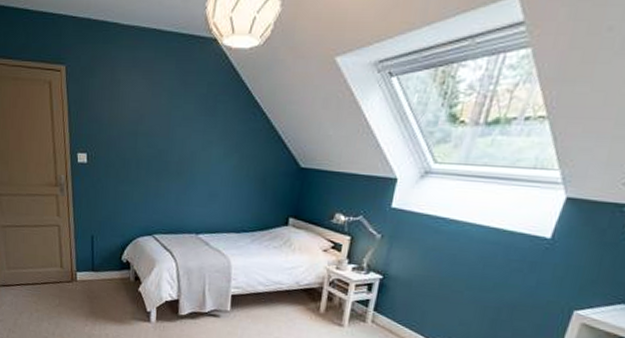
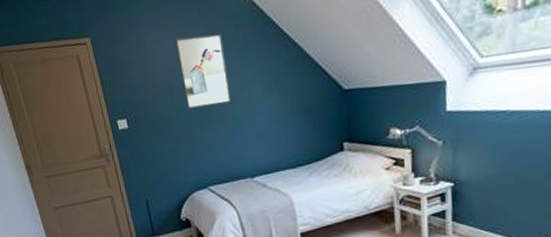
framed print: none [147,84,195,158] -> present [175,34,231,110]

